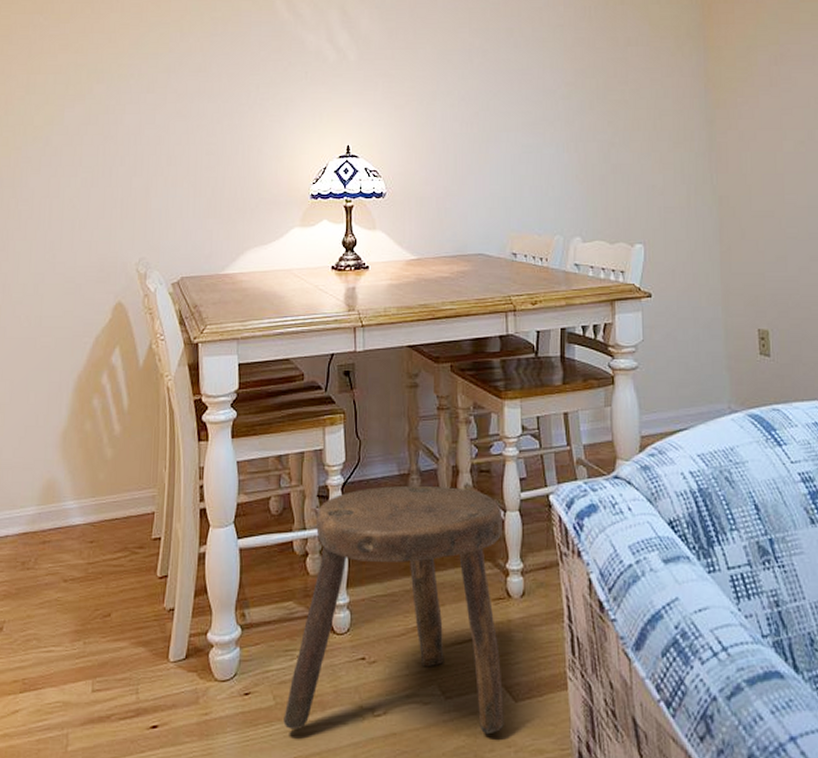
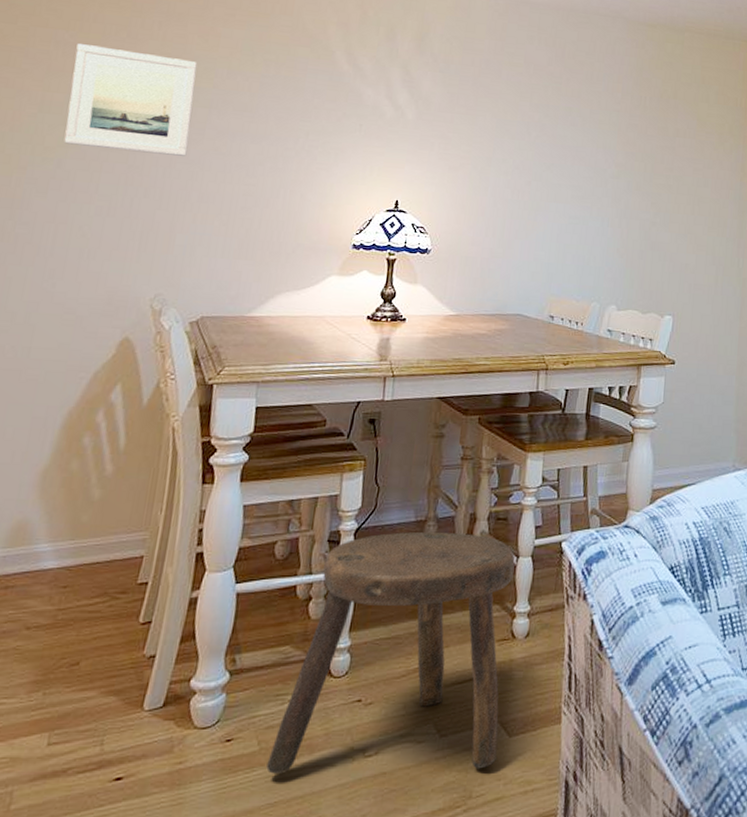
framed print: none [49,25,154,123] -> present [64,44,197,156]

